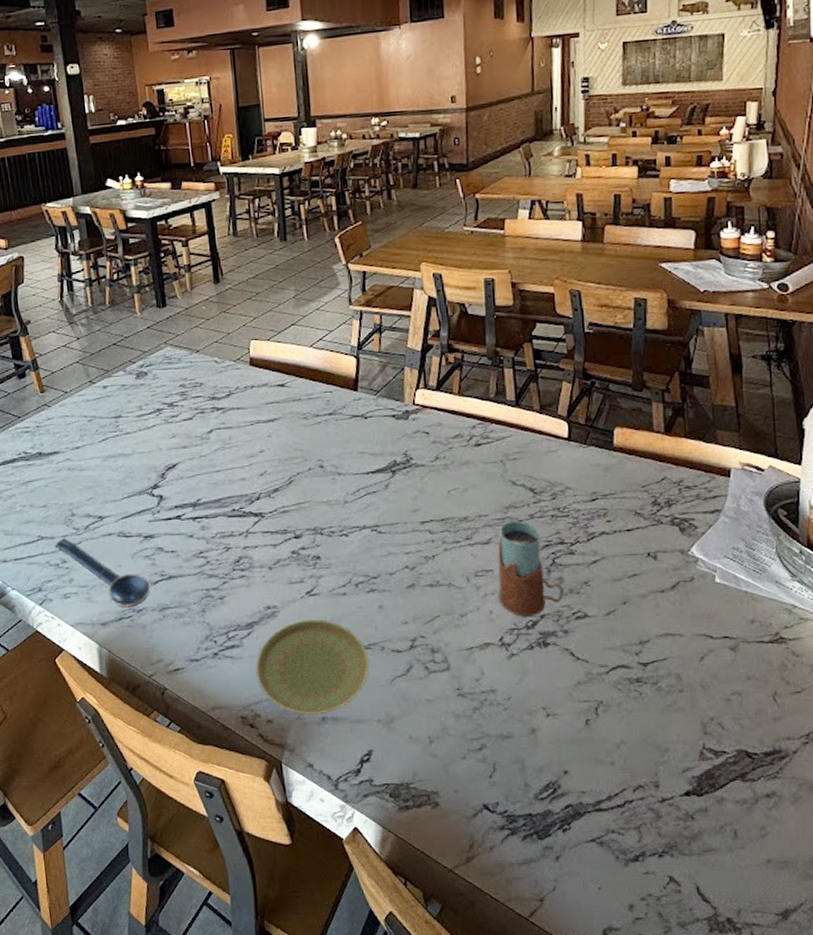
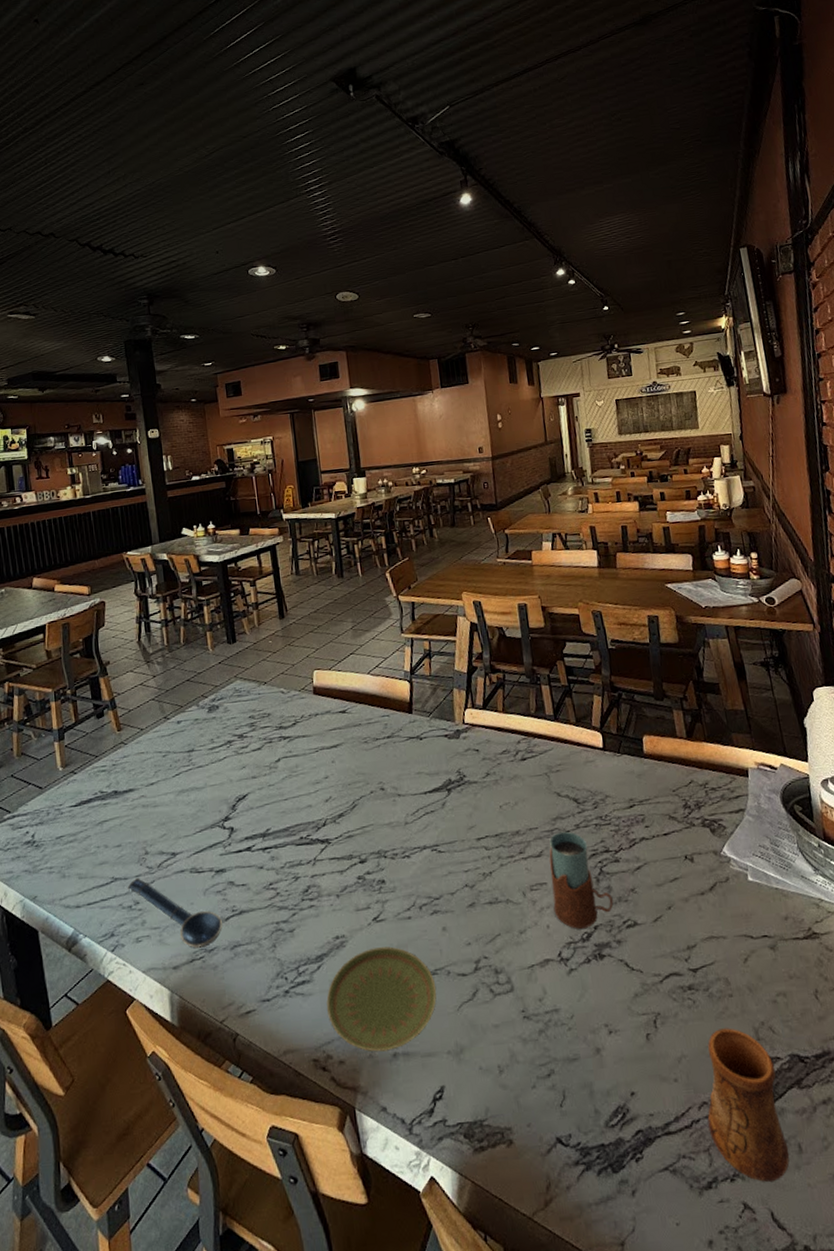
cup: none [641,720,724,861] -> present [707,1028,790,1183]

